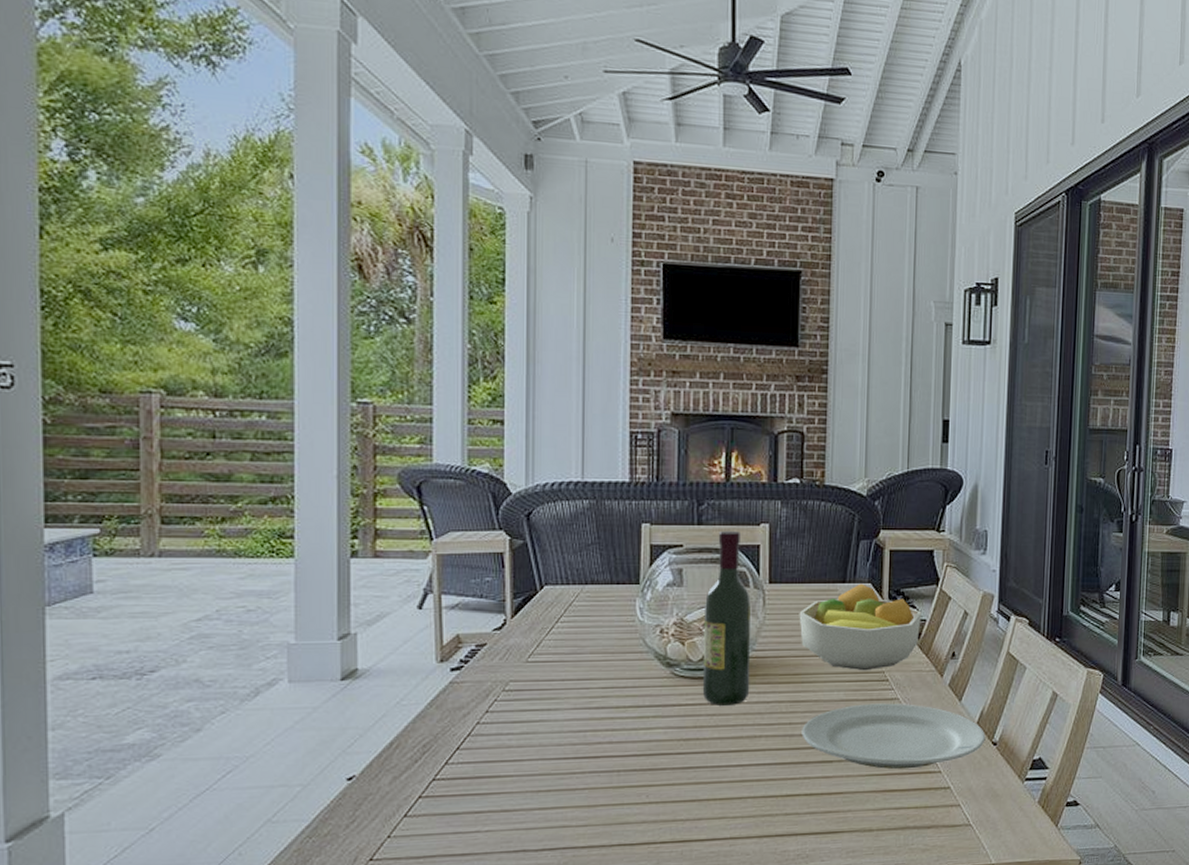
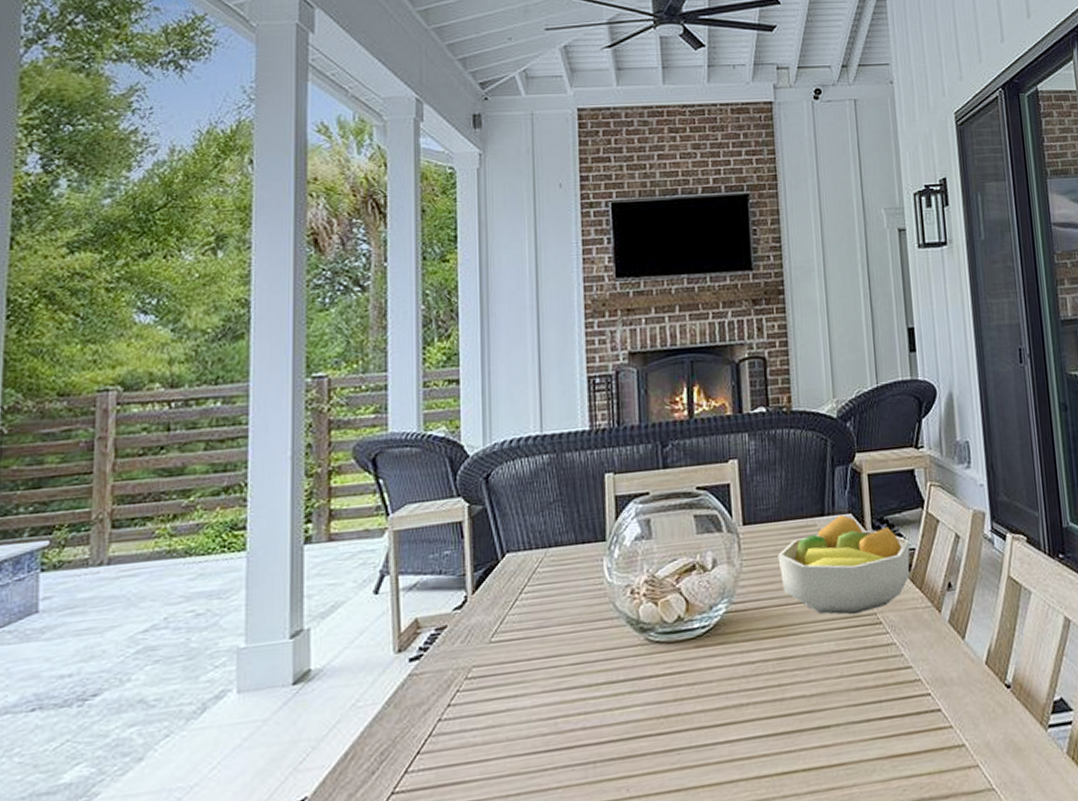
wine bottle: present [702,530,752,706] -> none [676,470,732,672]
plate: present [801,703,986,770] -> none [792,648,998,730]

